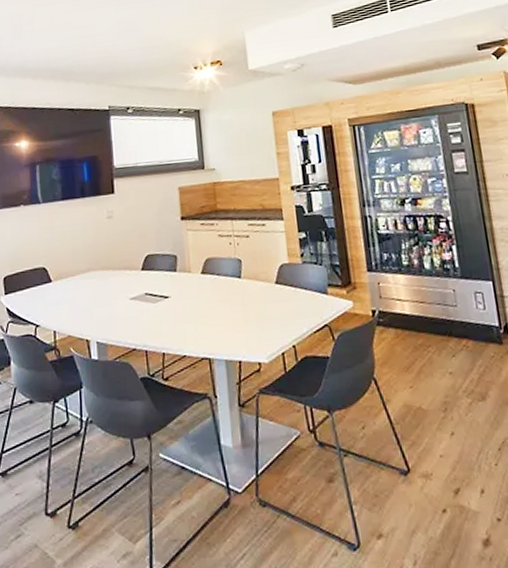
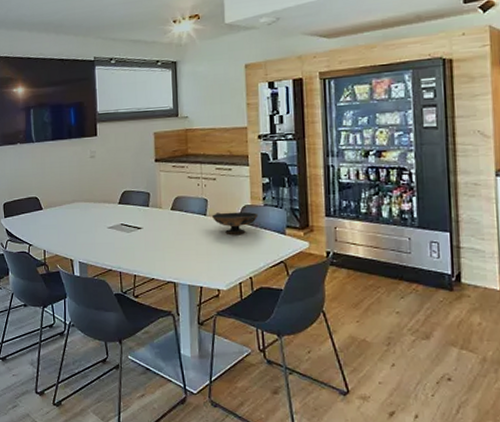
decorative bowl: none [247,271,298,298] -> present [212,211,259,234]

